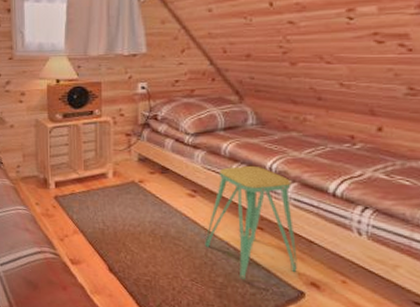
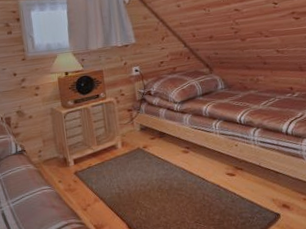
stool: present [205,165,297,279] -> none [201,120,271,213]

